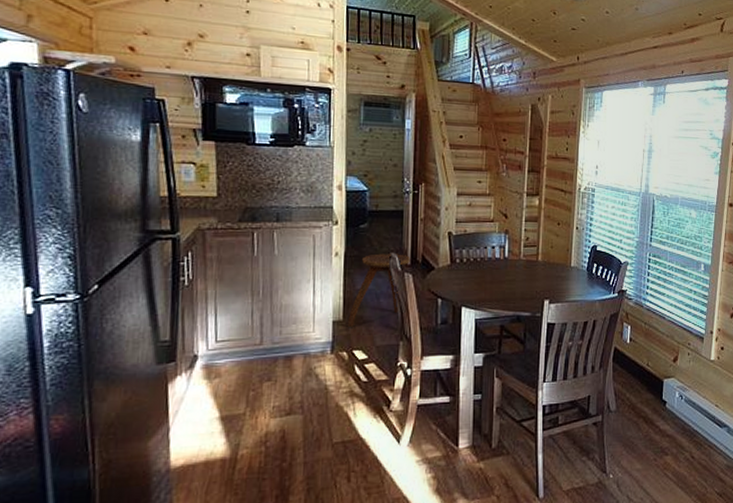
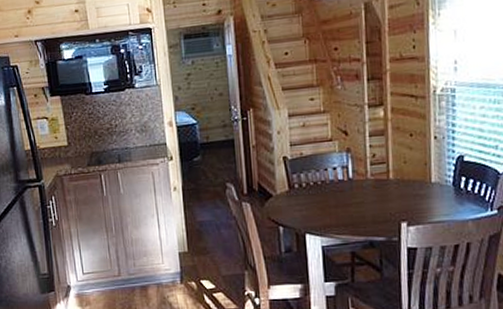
stool: present [347,253,410,327] -> none [192,183,246,258]

